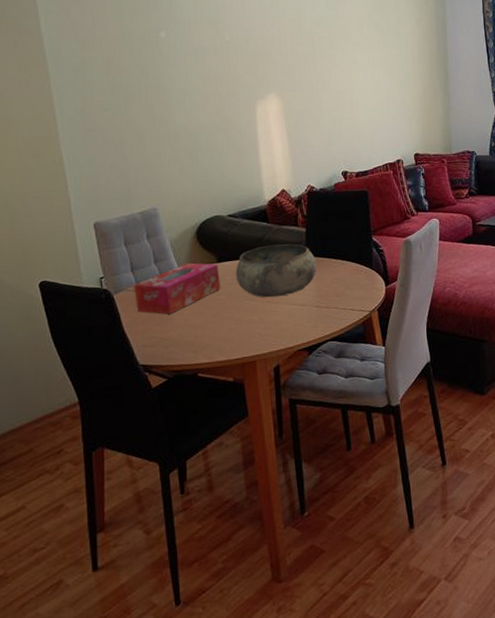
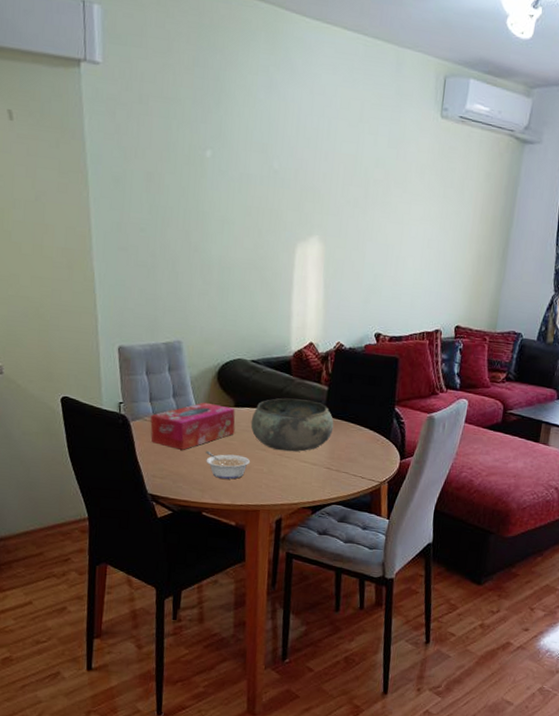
legume: none [193,309,239,336] -> present [205,451,250,480]

